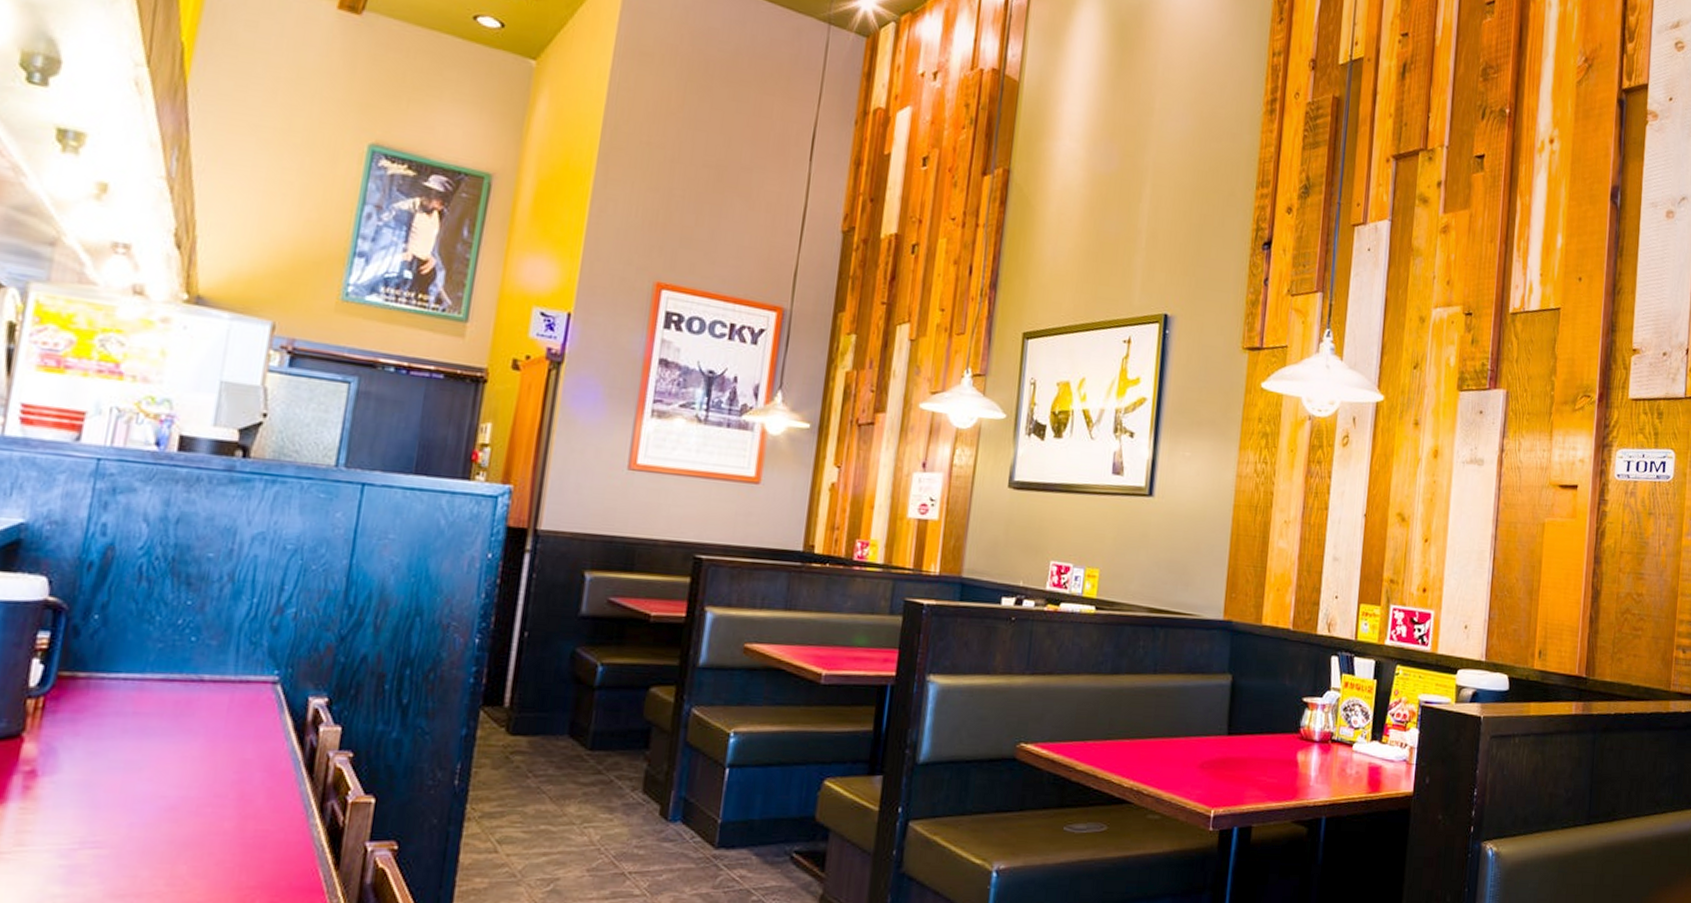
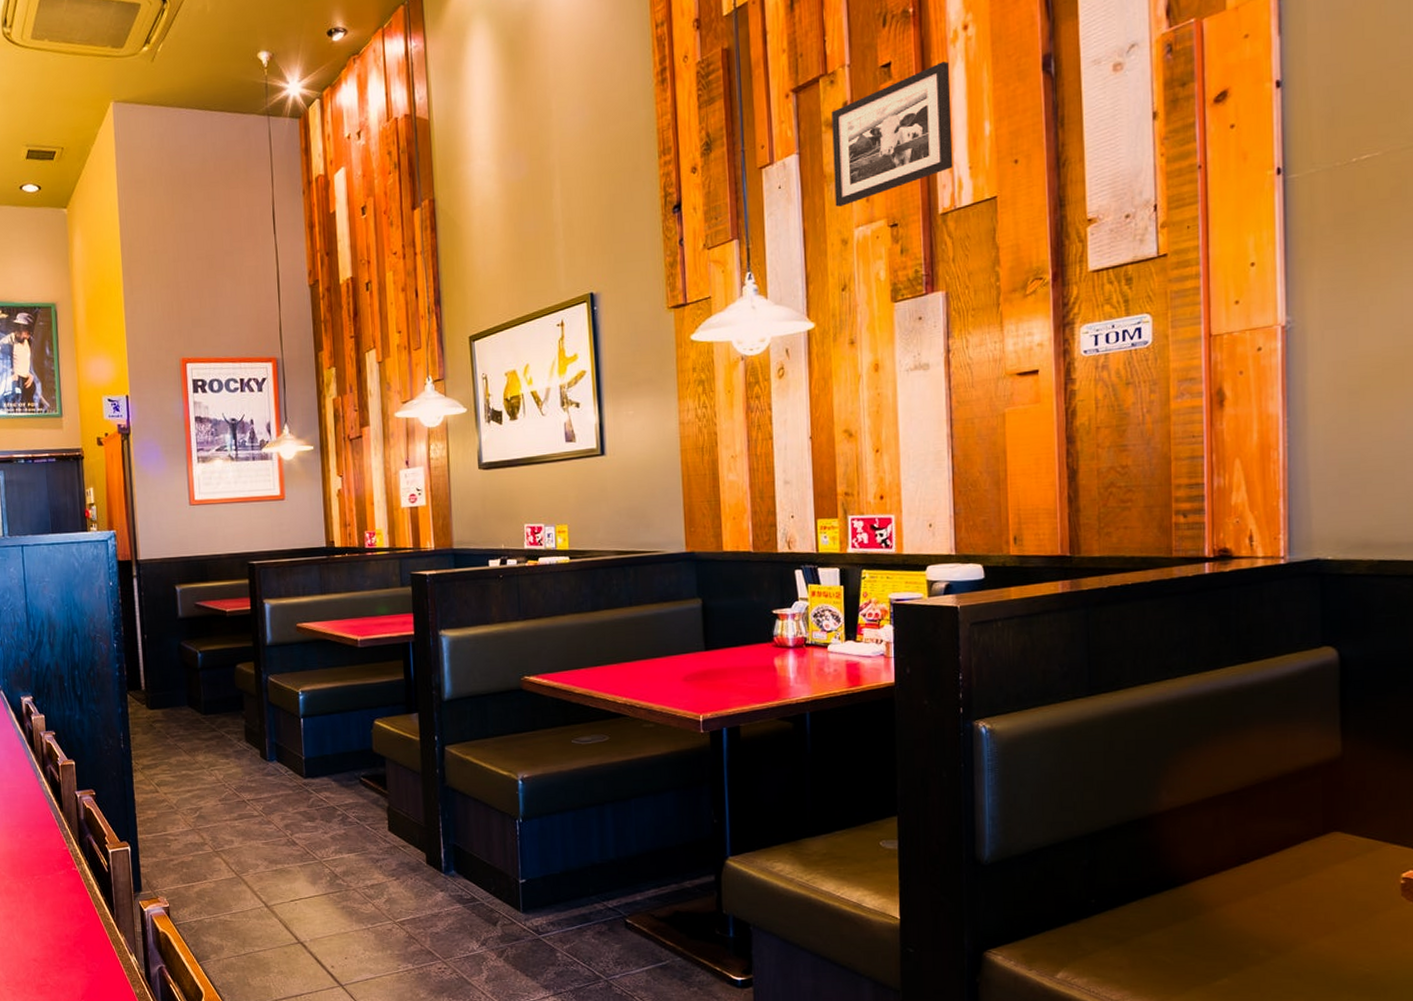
picture frame: none [1418,167,1534,284] -> present [831,61,953,207]

